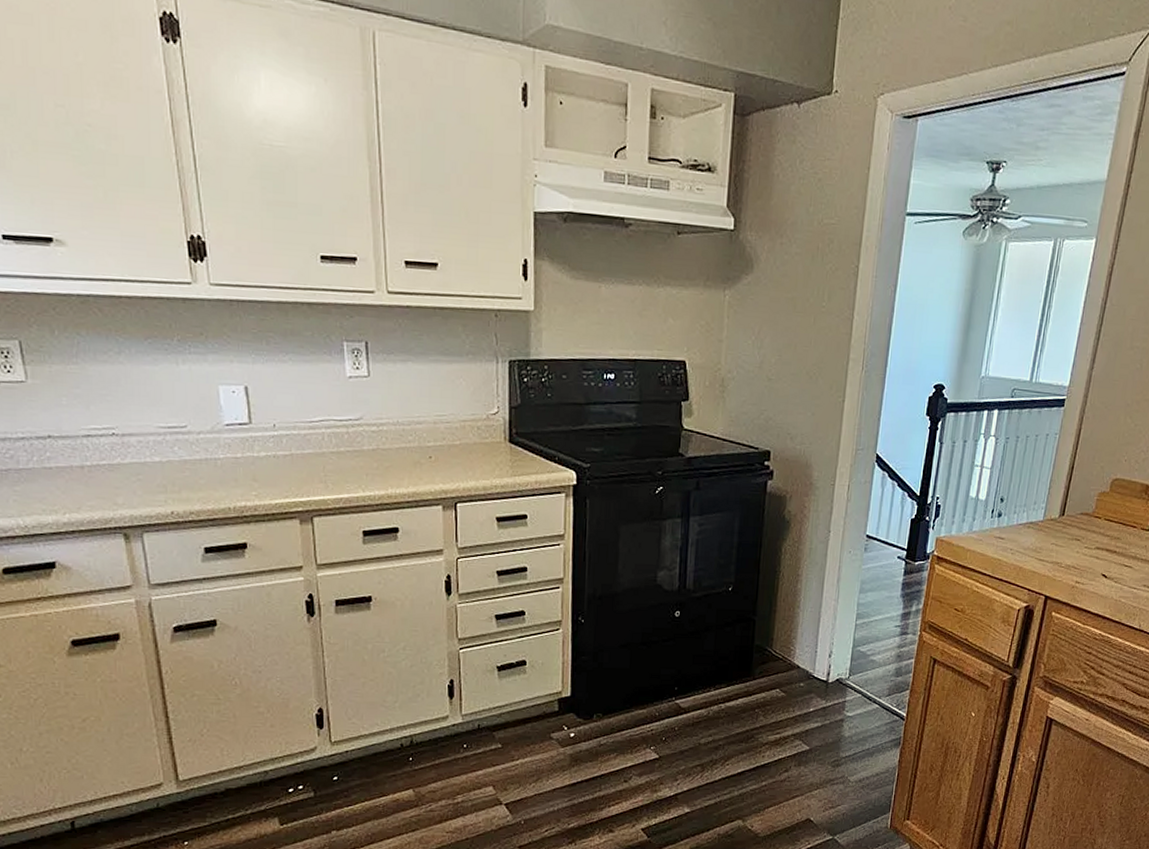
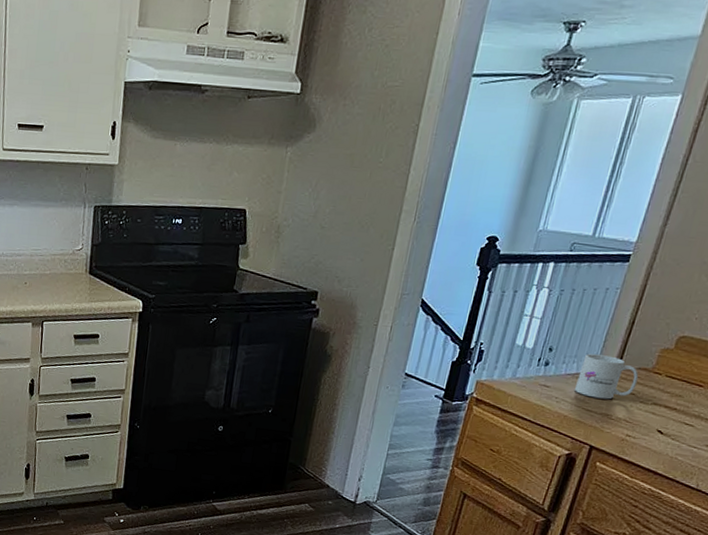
mug: none [1026,502,1082,547] -> present [574,353,639,400]

